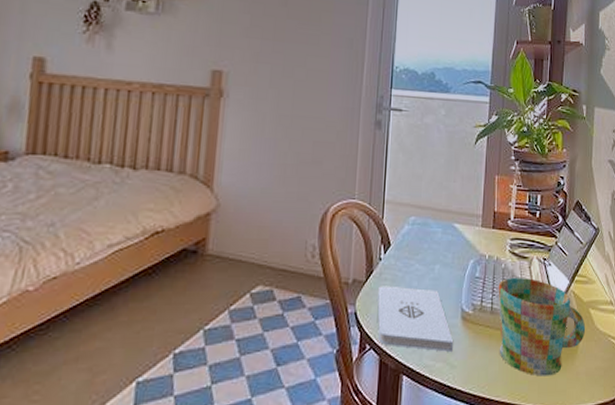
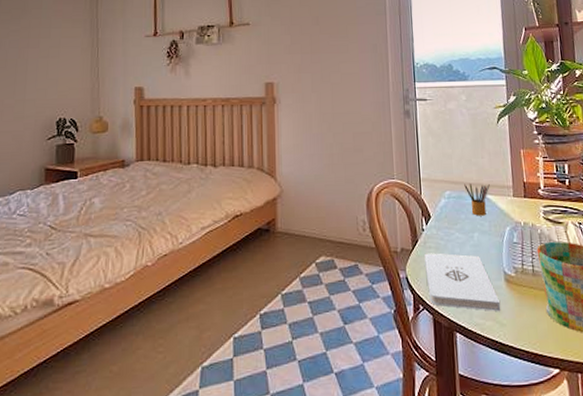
pencil box: none [431,209,459,246] -> present [464,184,490,216]

